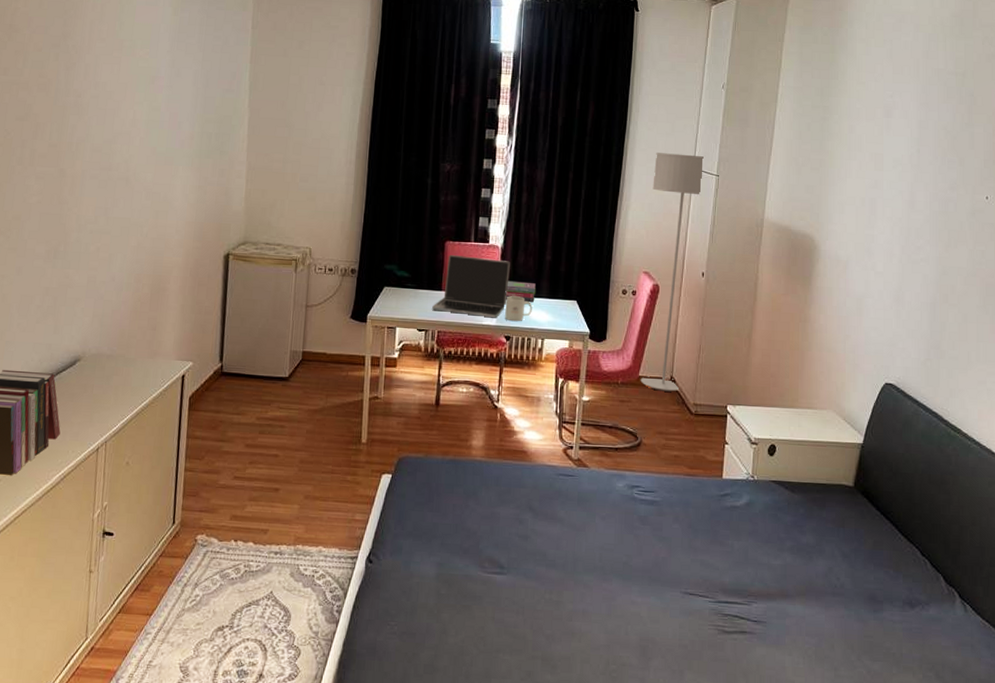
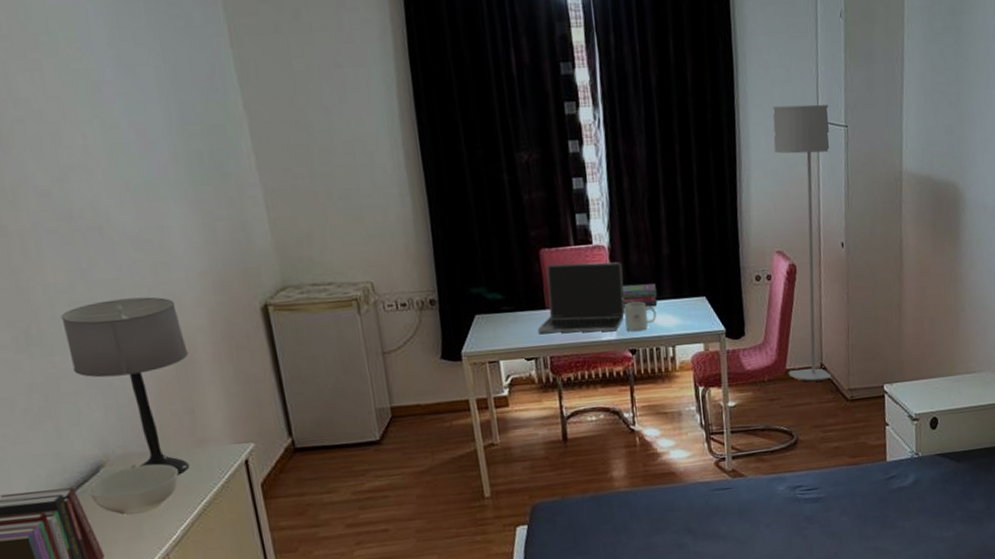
bowl: none [63,364,132,405] -> present [87,463,179,516]
table lamp: none [80,233,164,378] -> present [60,297,190,475]

